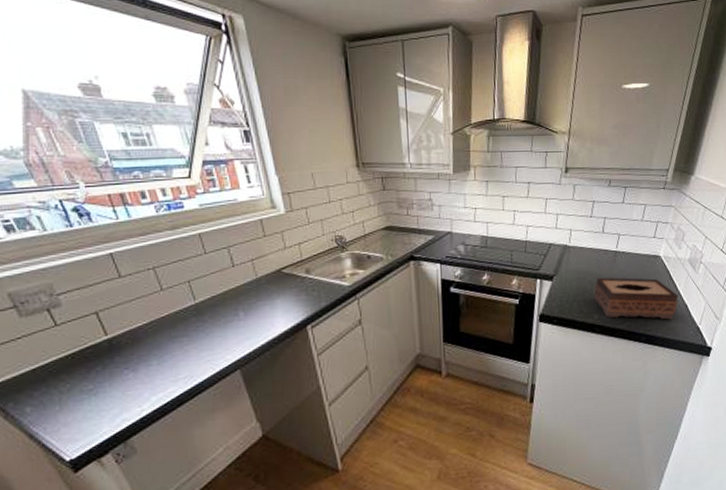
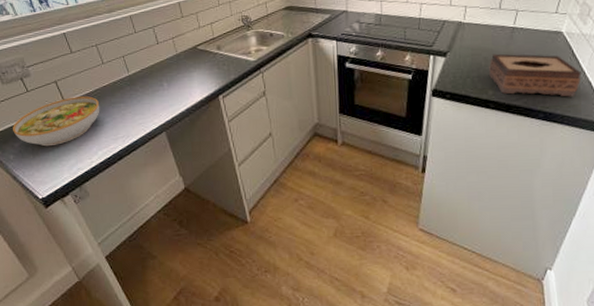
bowl: none [32,329,156,394] -> present [13,96,100,147]

